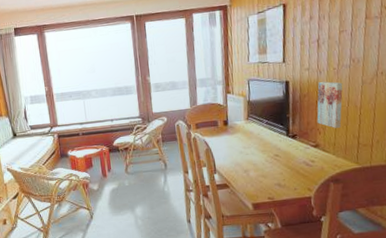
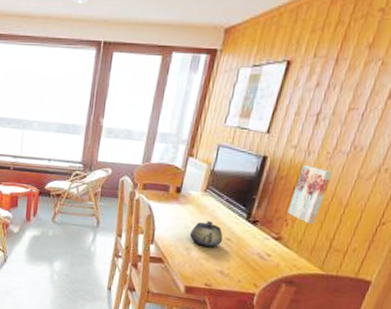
teapot: none [244,143,273,166] -> present [189,221,224,248]

